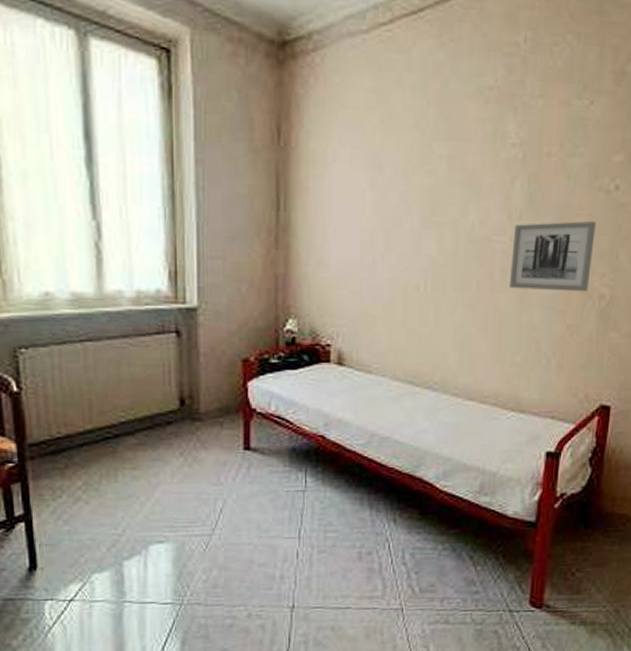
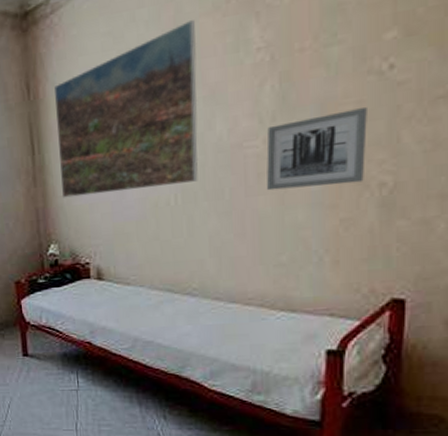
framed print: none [308,99,459,270] -> present [54,20,199,198]

